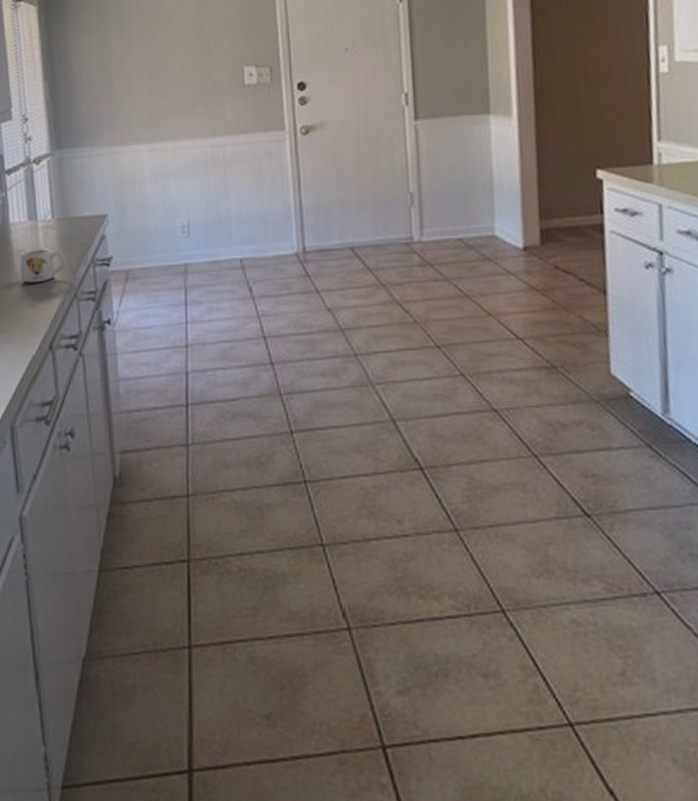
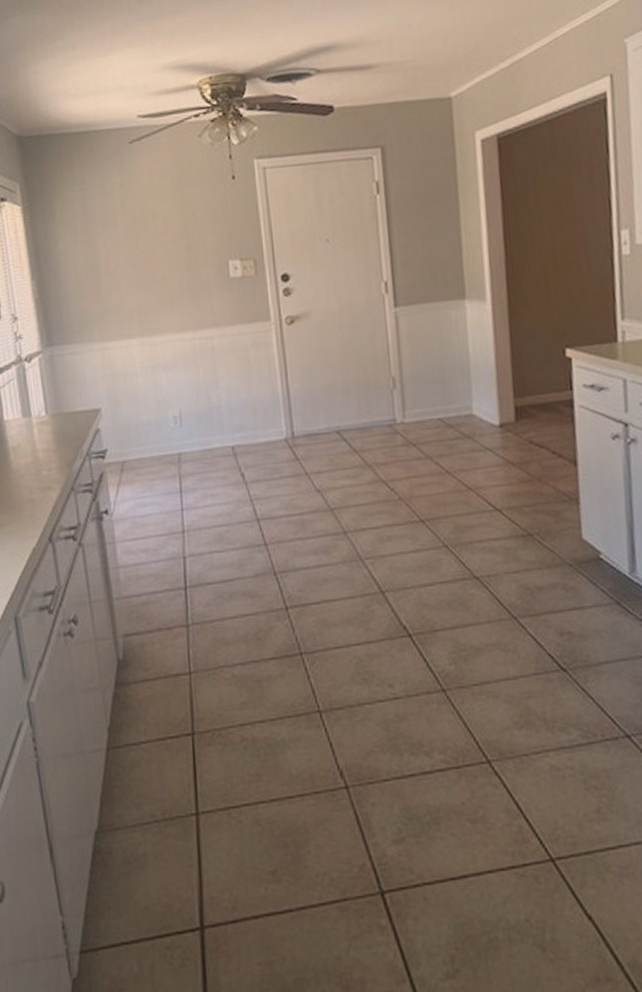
mug: present [20,249,66,283] -> none [16,444,62,478]

